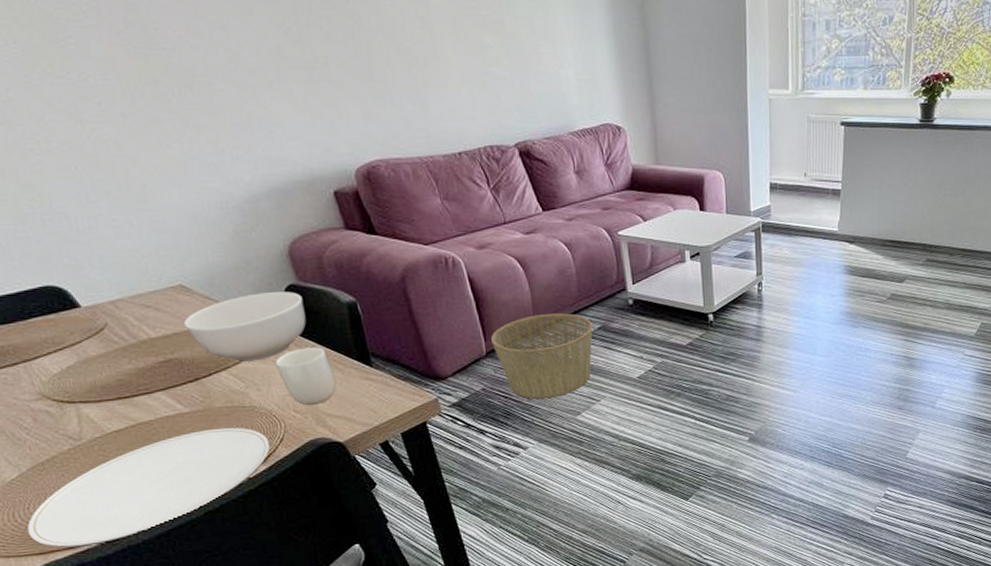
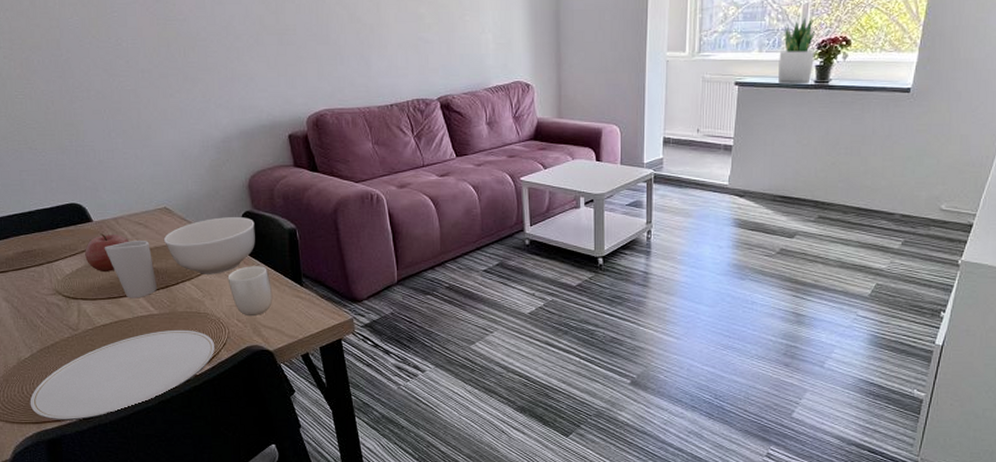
fruit: none [75,321,137,368] -> present [85,233,130,273]
cup: none [102,325,183,397] -> present [104,240,157,299]
basket: present [491,313,593,399] -> none [403,249,492,326]
planter: none [884,53,920,124] -> present [778,18,816,85]

